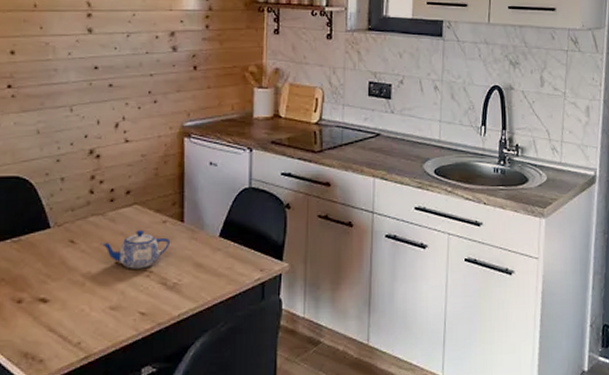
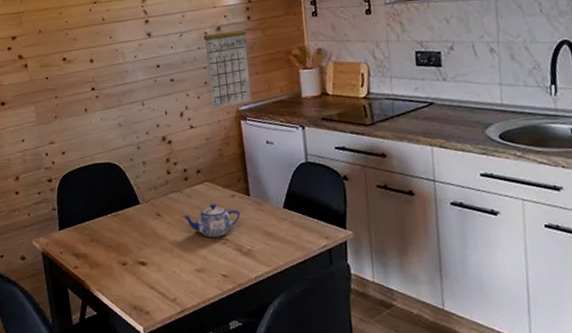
calendar: none [154,22,203,123] -> present [204,17,252,110]

